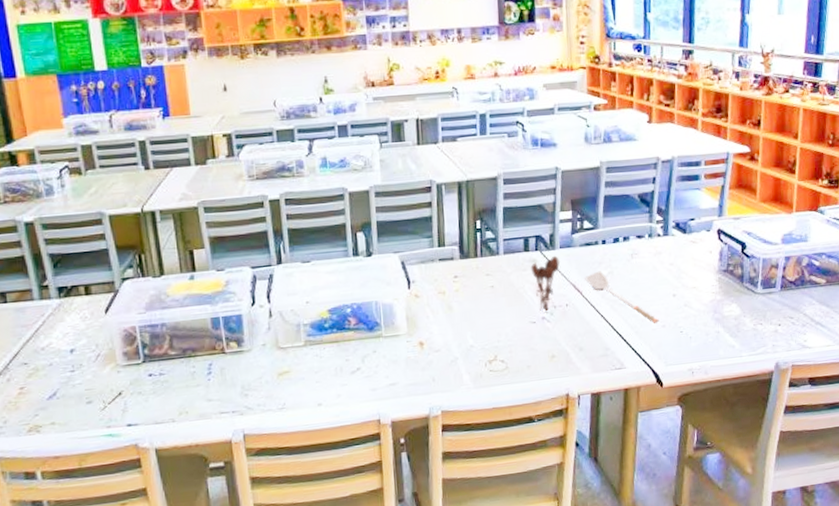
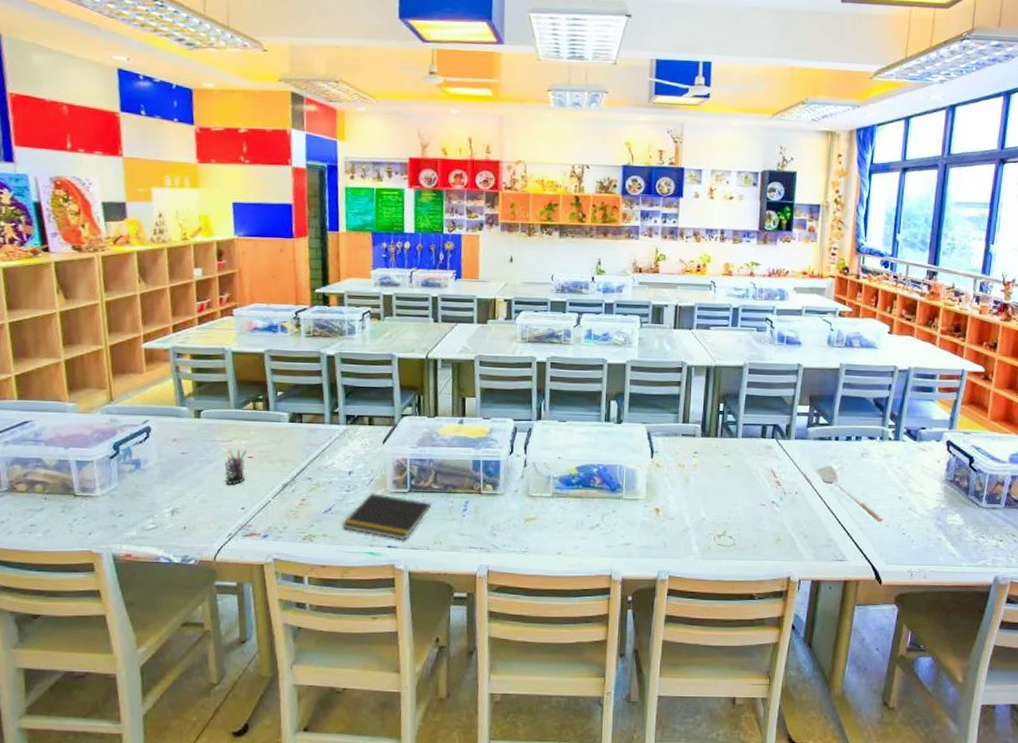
notepad: none [71,368,171,416] -> present [341,492,432,540]
utensil holder: present [530,255,560,312] -> none [766,445,793,497]

